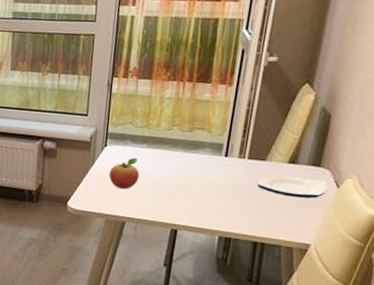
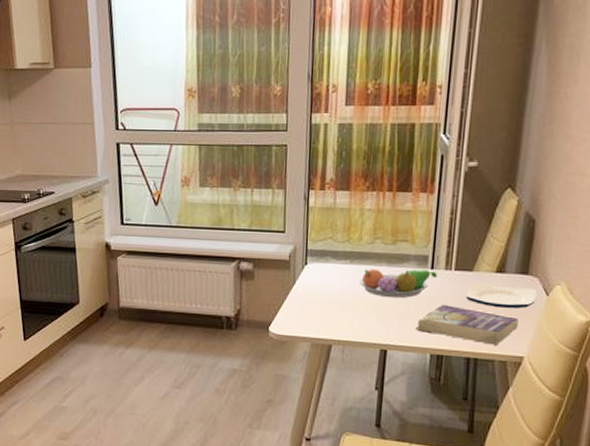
fruit: present [108,157,140,190] -> none [311,275,344,310]
fruit bowl: none [155,153,231,183] -> present [359,268,437,298]
book: none [206,190,308,232] -> present [416,304,519,345]

